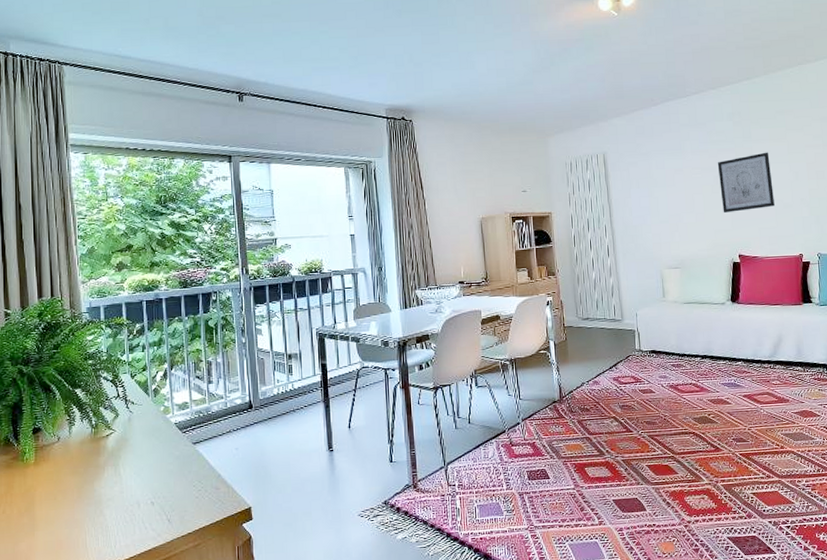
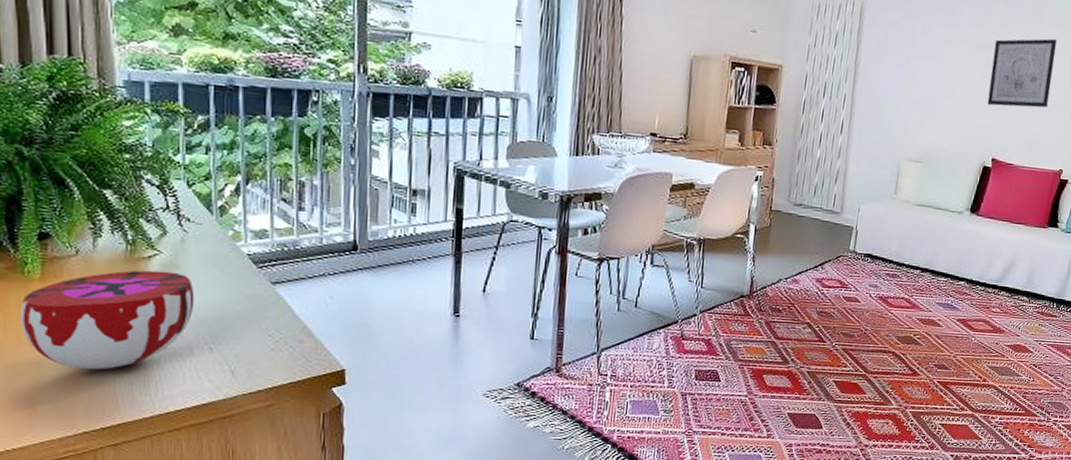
decorative bowl: none [21,445,140,532] -> present [20,270,195,370]

